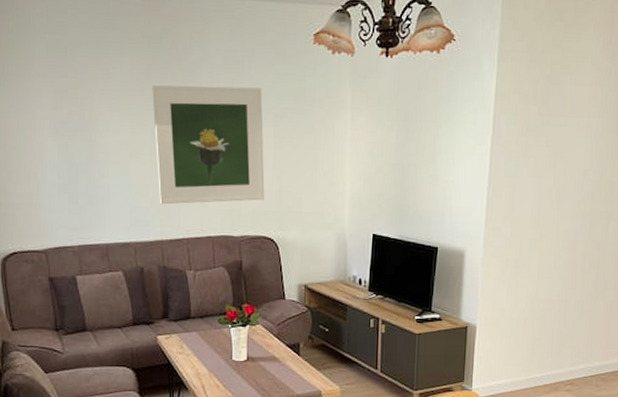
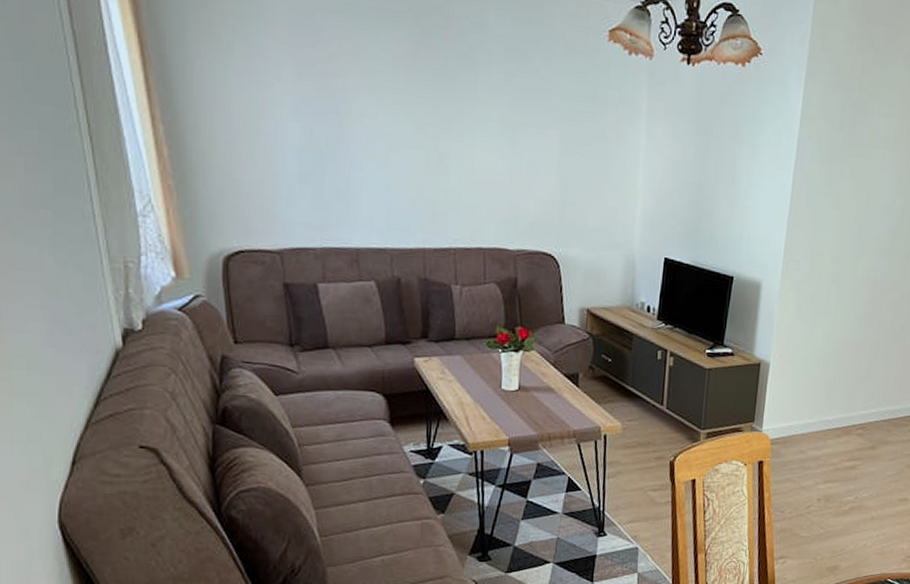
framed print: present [152,85,265,205] -> none [418,68,548,212]

